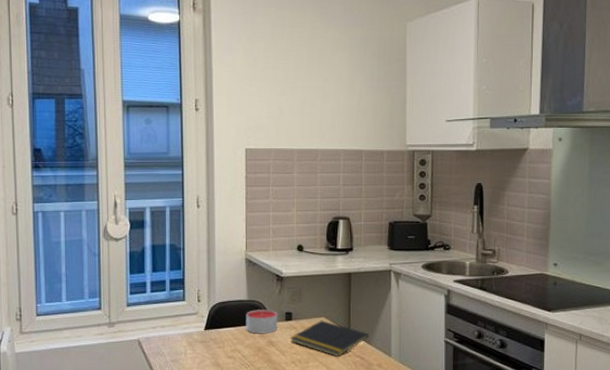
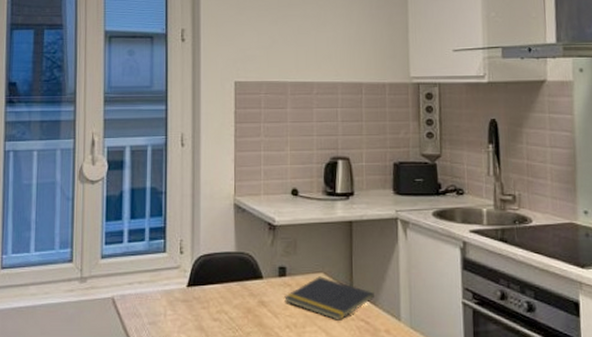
candle: present [245,309,278,334] -> none [233,263,270,292]

